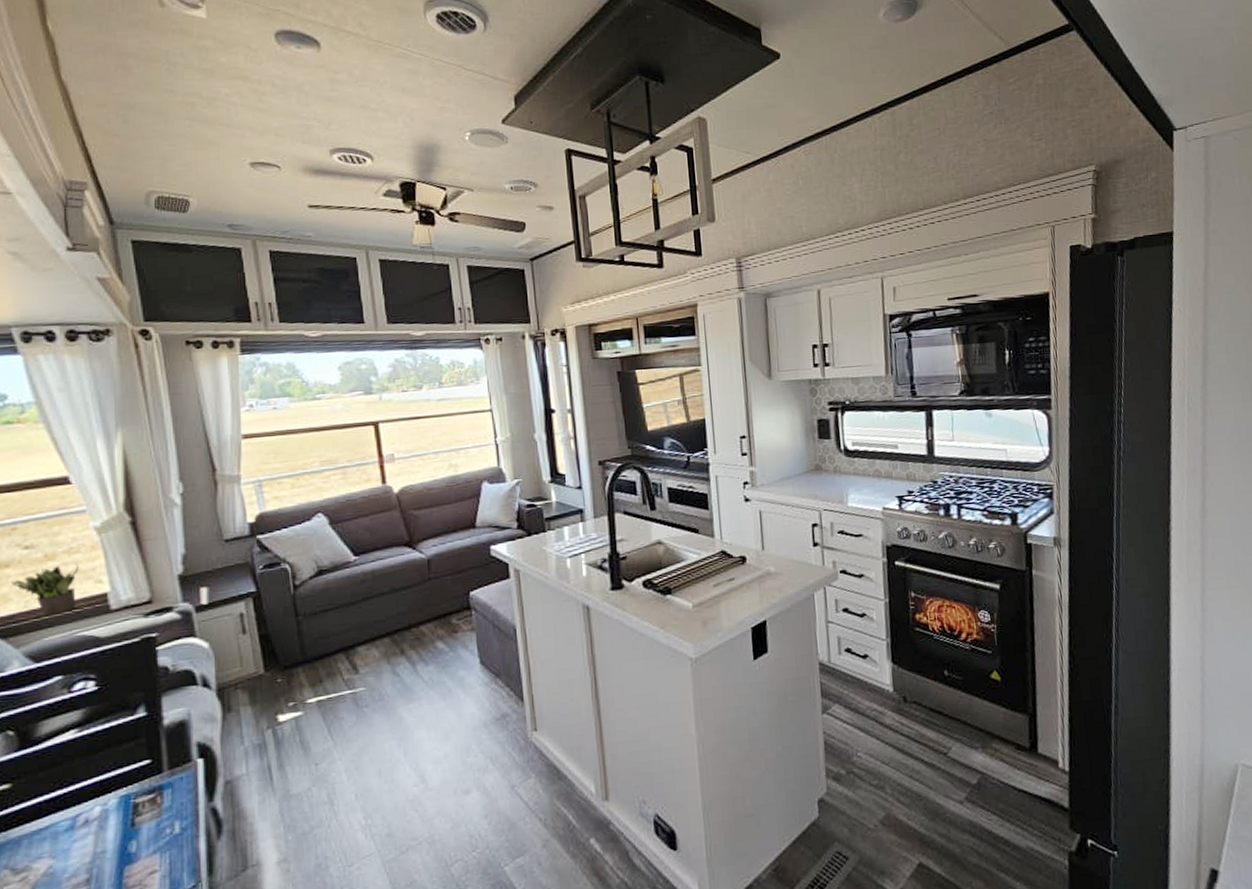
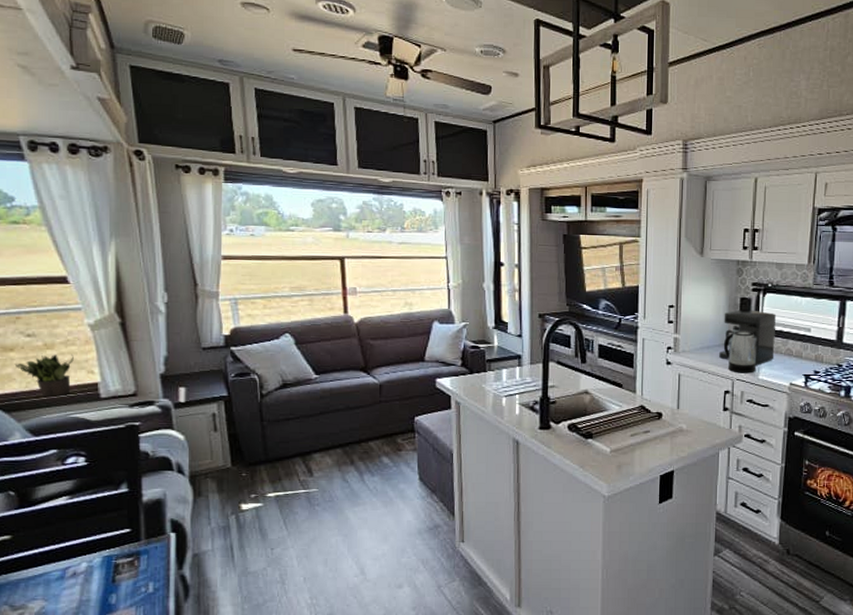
coffee maker: none [801,431,862,492] -> present [719,309,777,365]
kettle: none [804,455,844,503] -> present [723,331,757,373]

